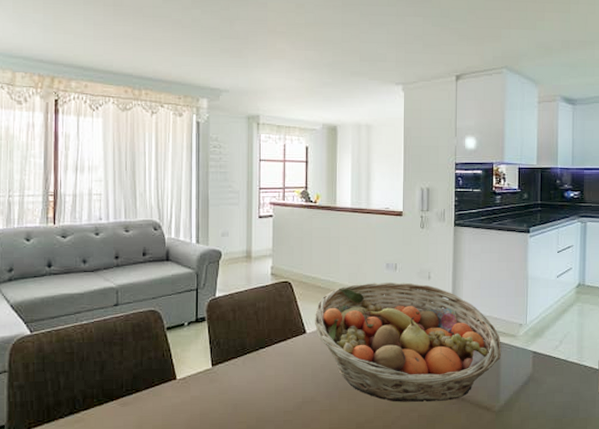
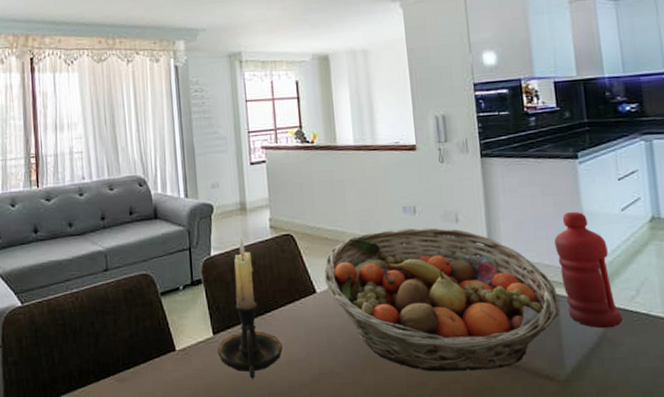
candle holder: none [214,282,272,405] -> present [217,237,282,379]
water bottle: none [504,275,547,371] -> present [554,211,623,329]

